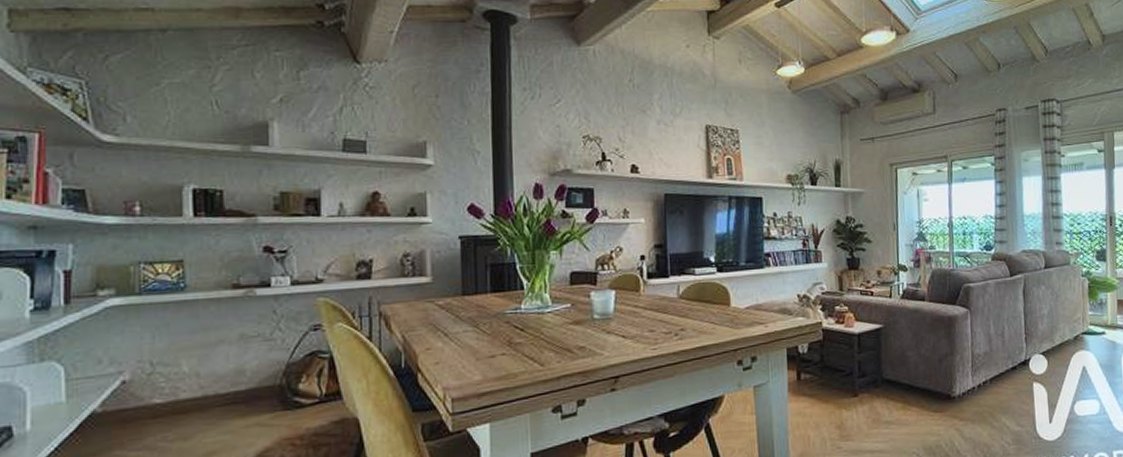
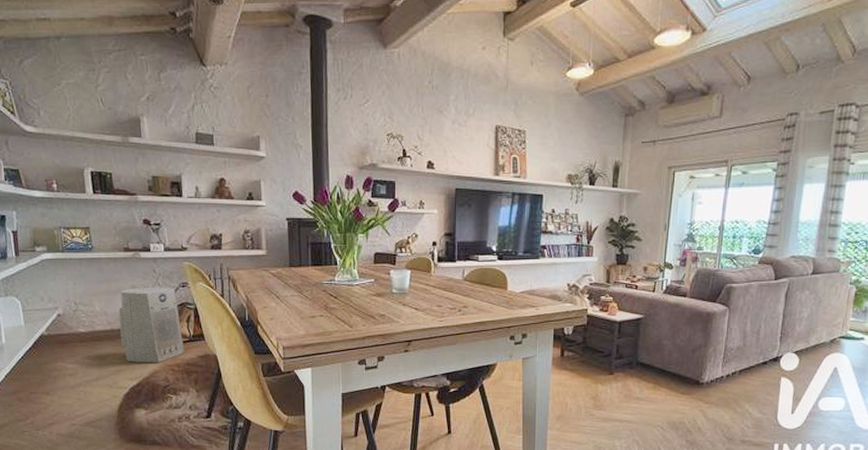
air purifier: none [217,332,313,440] -> present [118,287,185,363]

